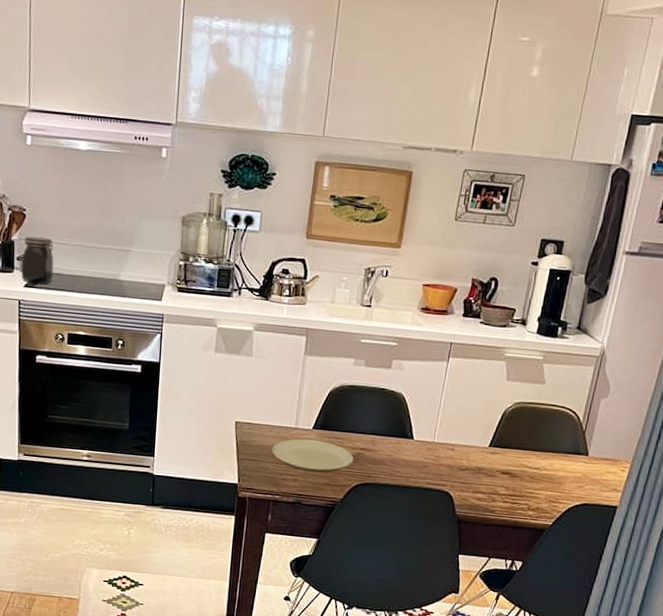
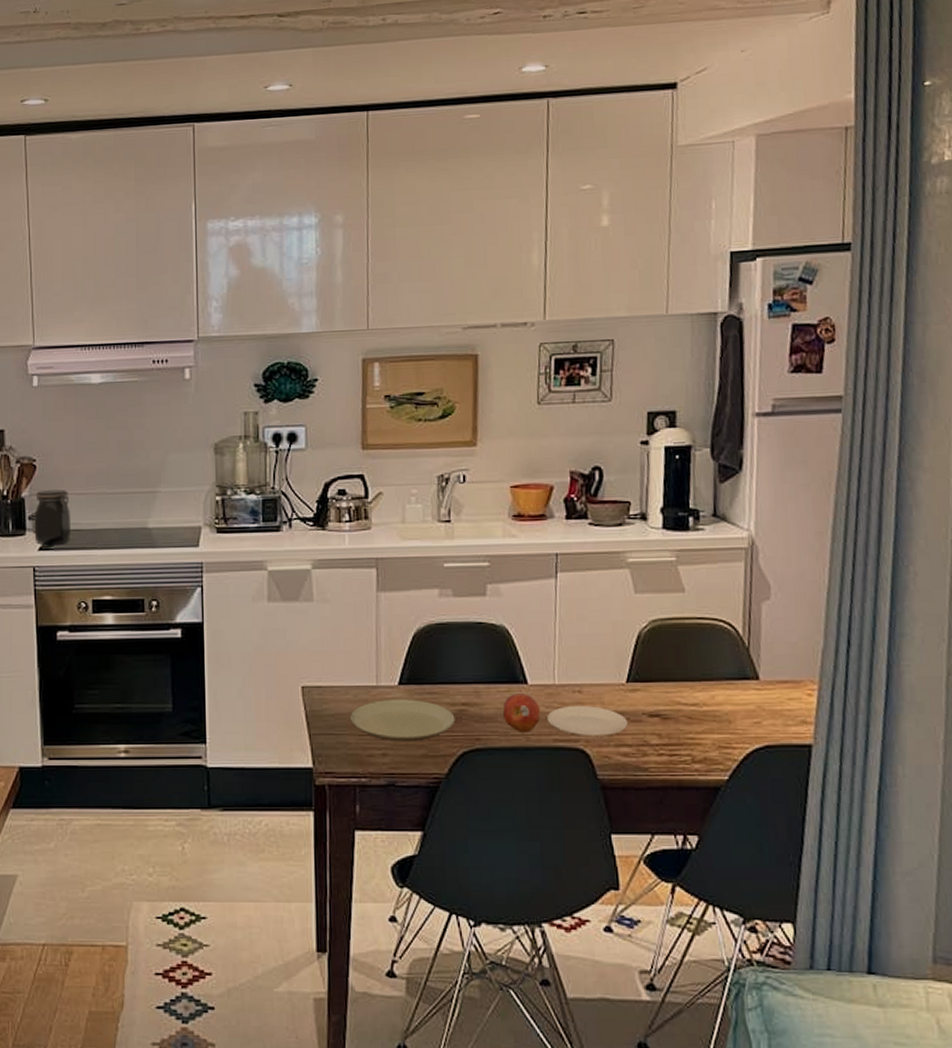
fruit: none [391,445,421,476] -> present [503,693,541,733]
plate: none [424,459,485,485] -> present [547,705,628,737]

